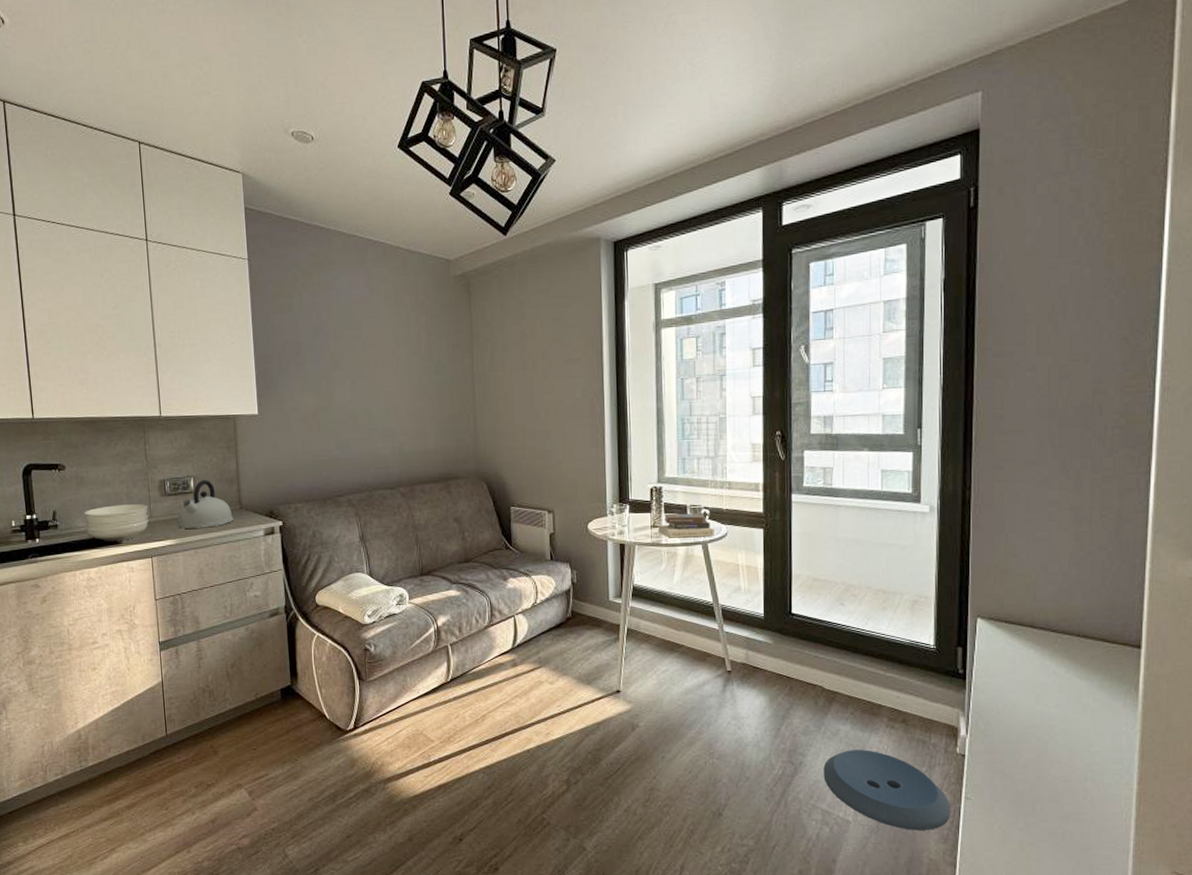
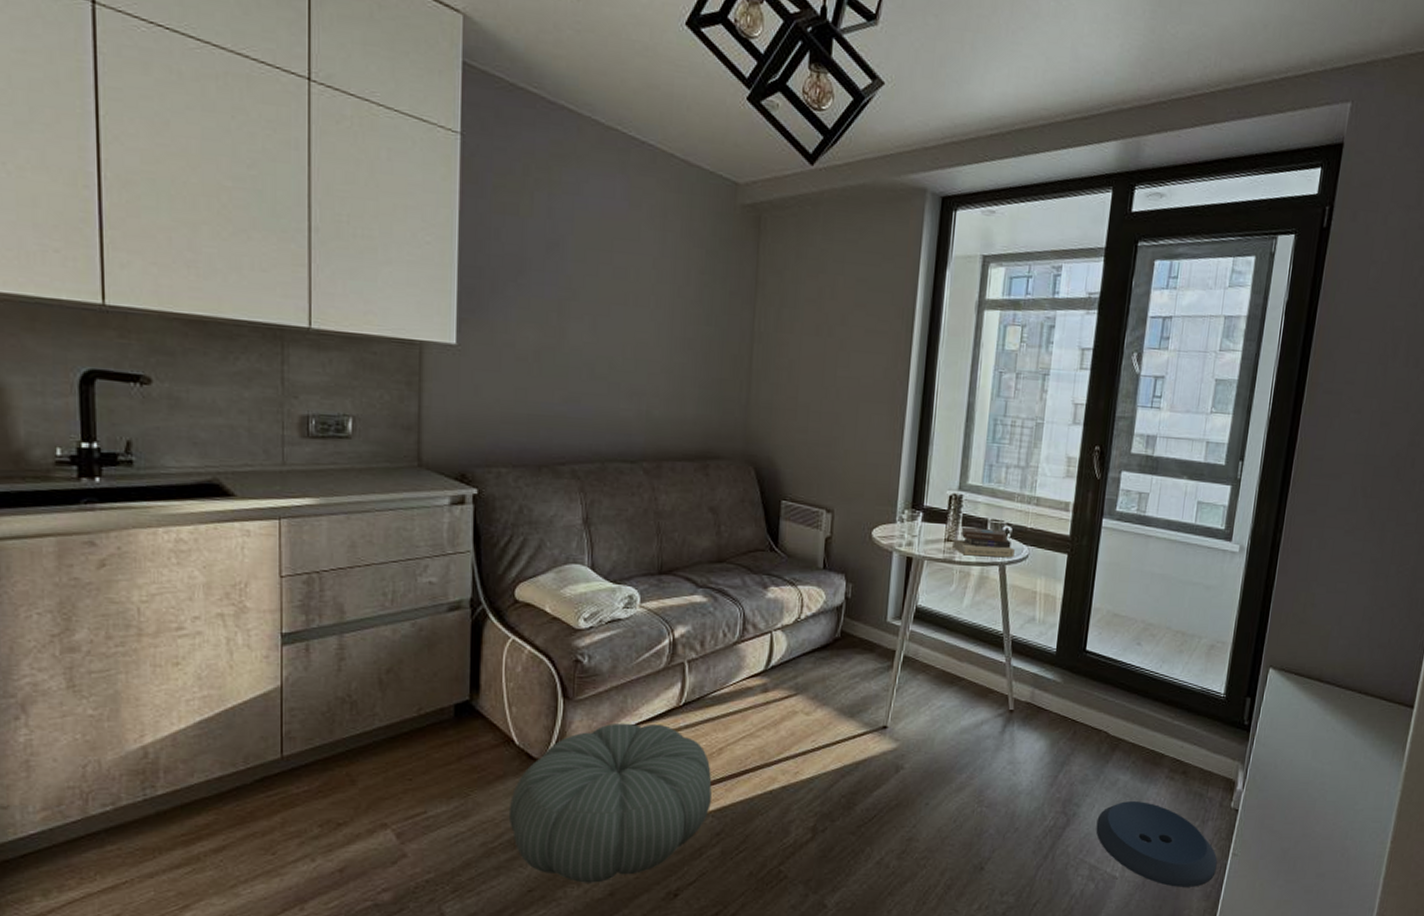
bowl: present [84,504,149,542] -> none [177,442,279,493]
kettle: present [176,480,234,529] -> none [321,422,408,487]
pouf: none [327,697,481,830] -> present [508,723,712,883]

